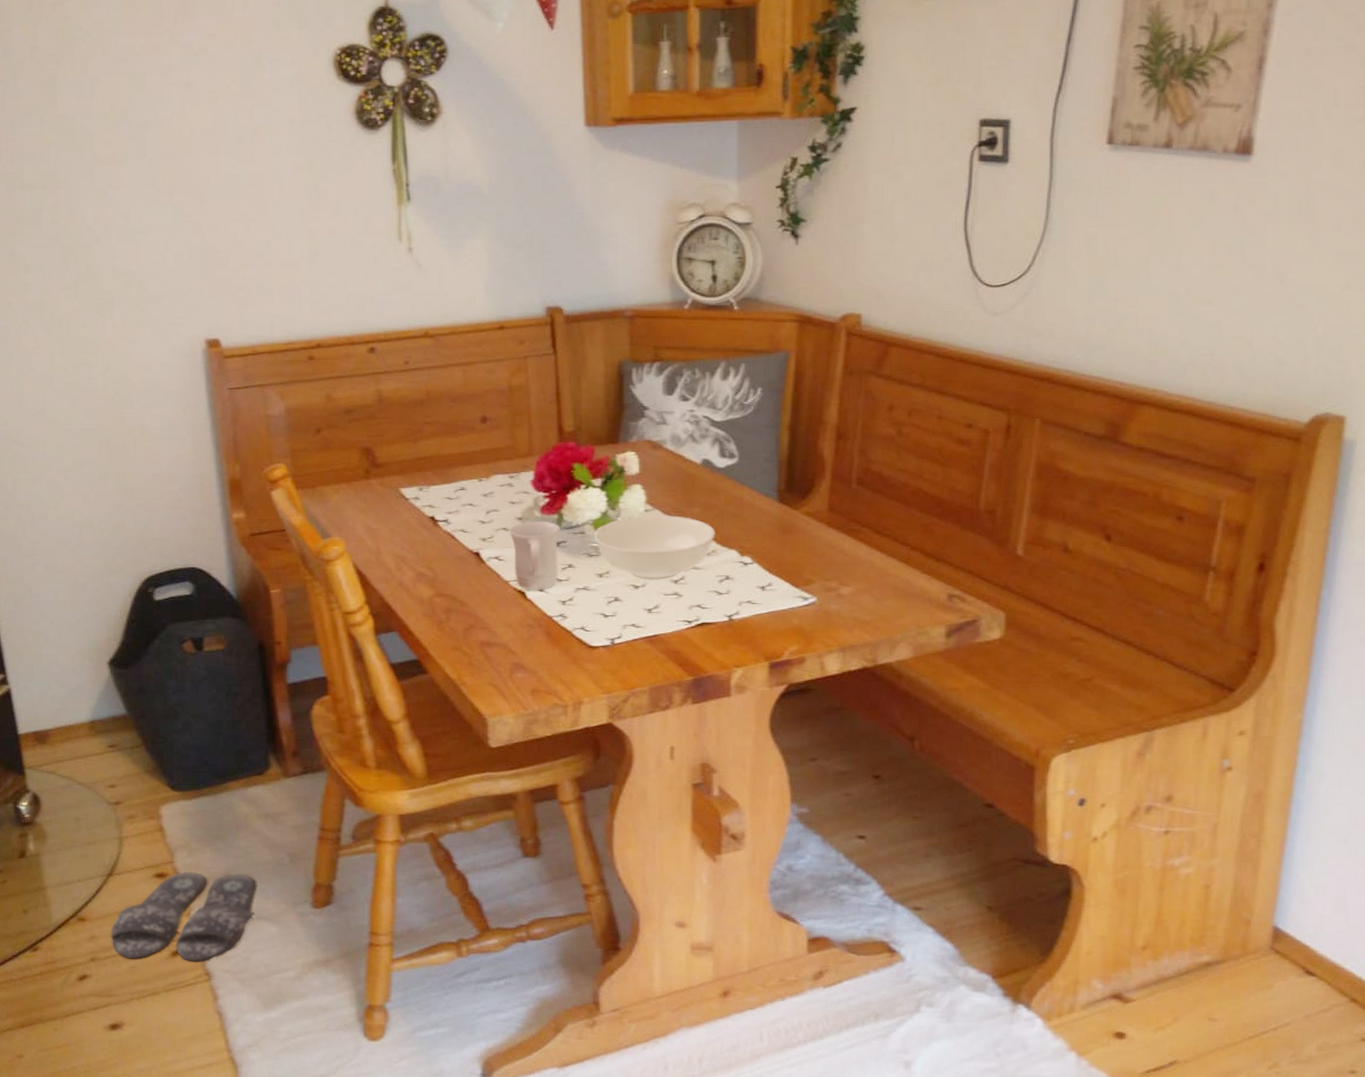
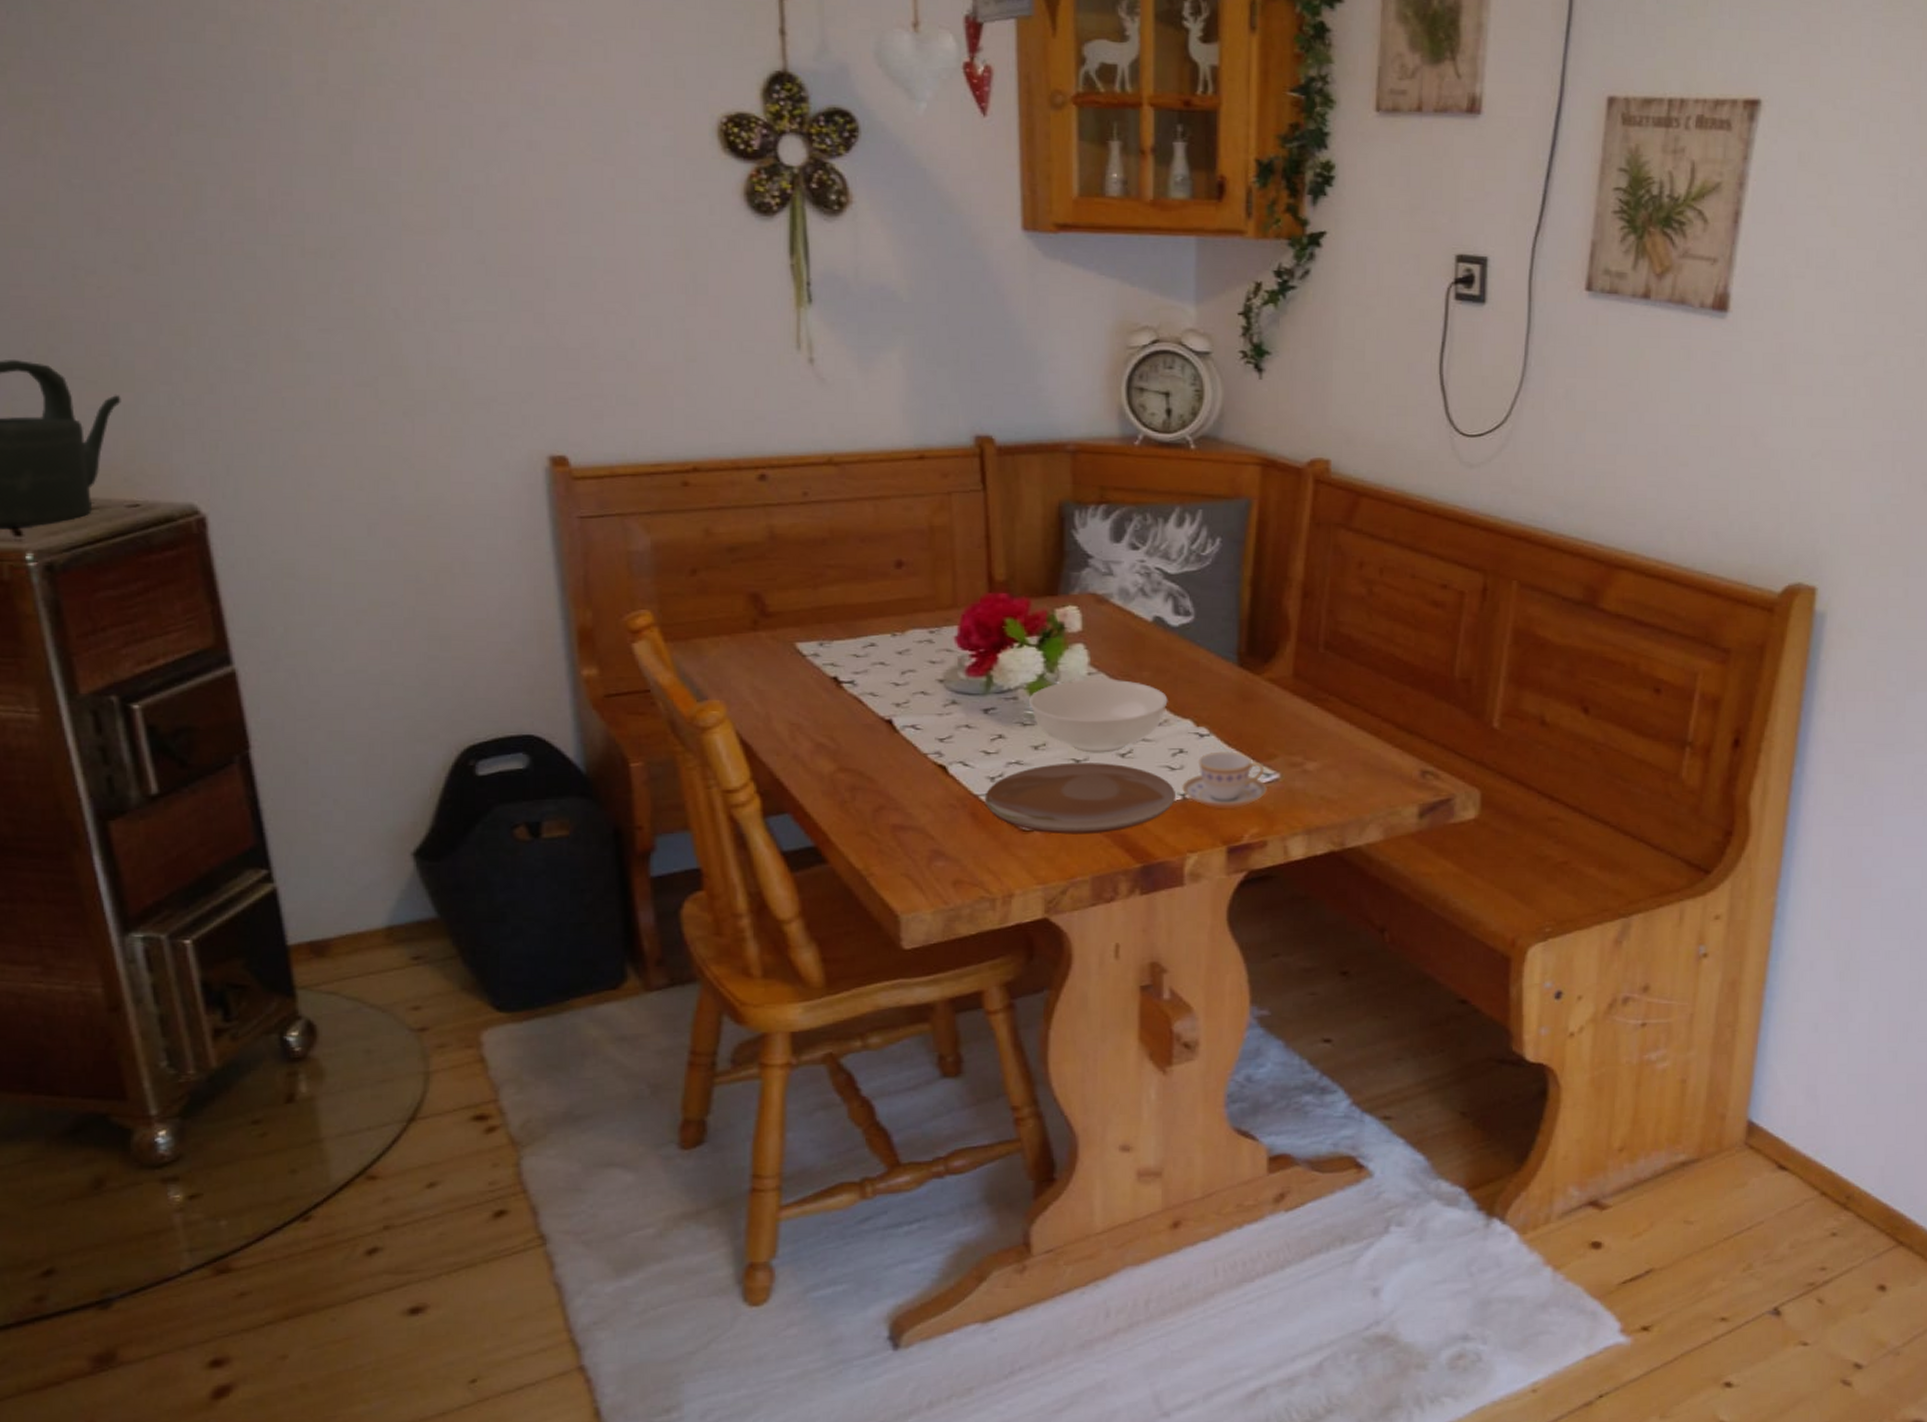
slippers: present [110,871,256,963] -> none [411,1111,606,1224]
mug: present [509,521,560,591] -> none [928,683,989,766]
plate: none [557,588,722,651] -> present [984,762,1175,835]
teacup: none [728,578,805,629] -> present [1182,751,1267,809]

